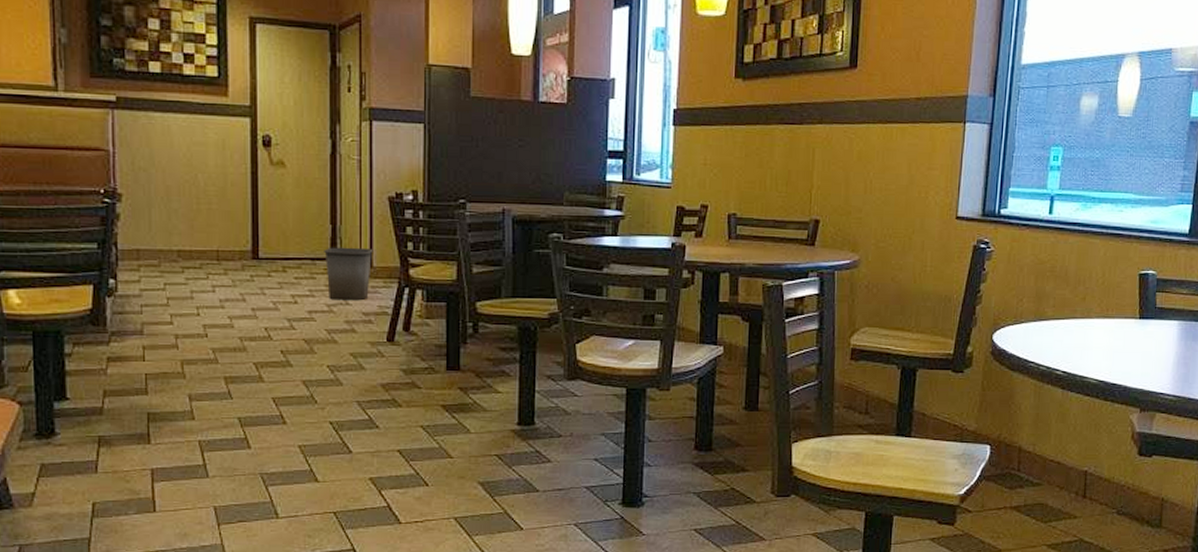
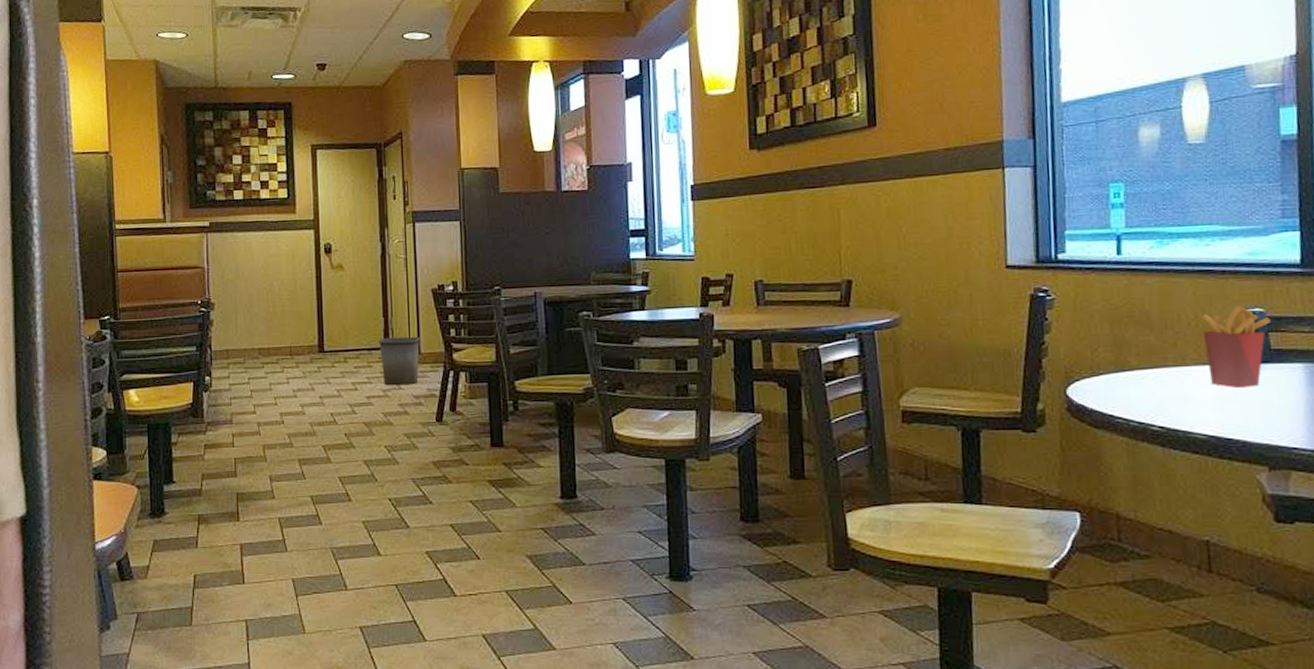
french fries: none [1106,267,1160,339] -> present [1201,305,1272,387]

